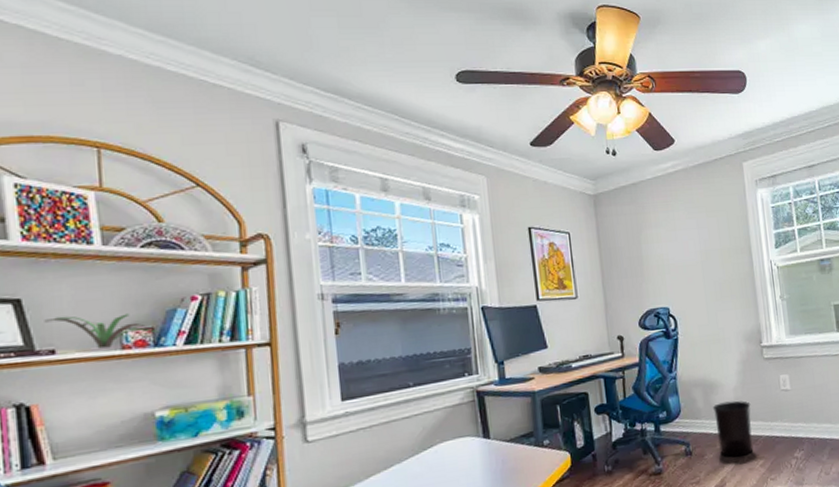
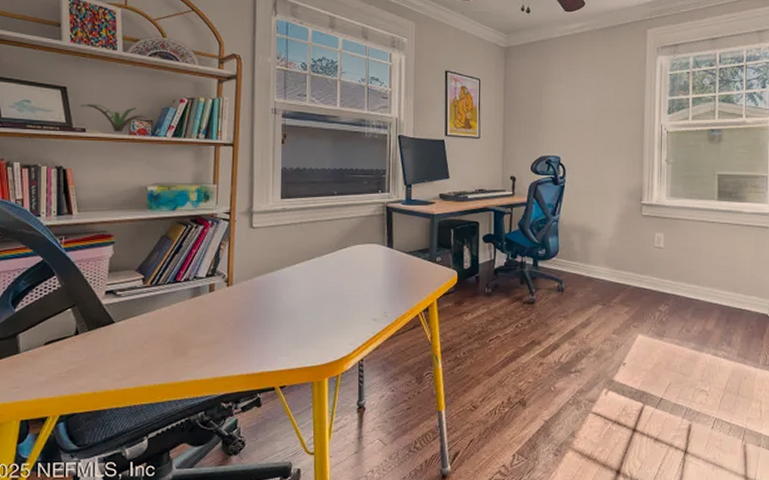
waste bin: present [712,400,753,458] -> none [588,249,624,302]

